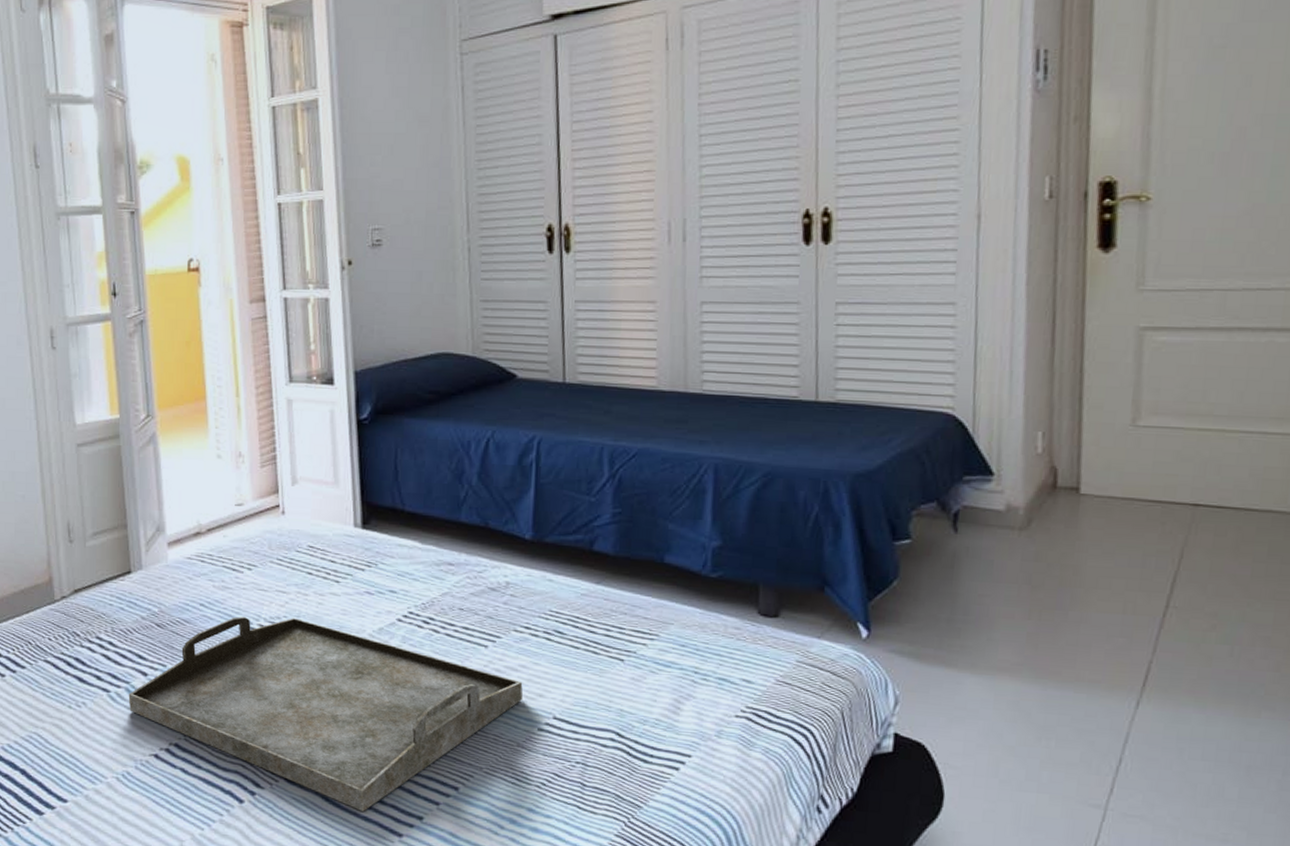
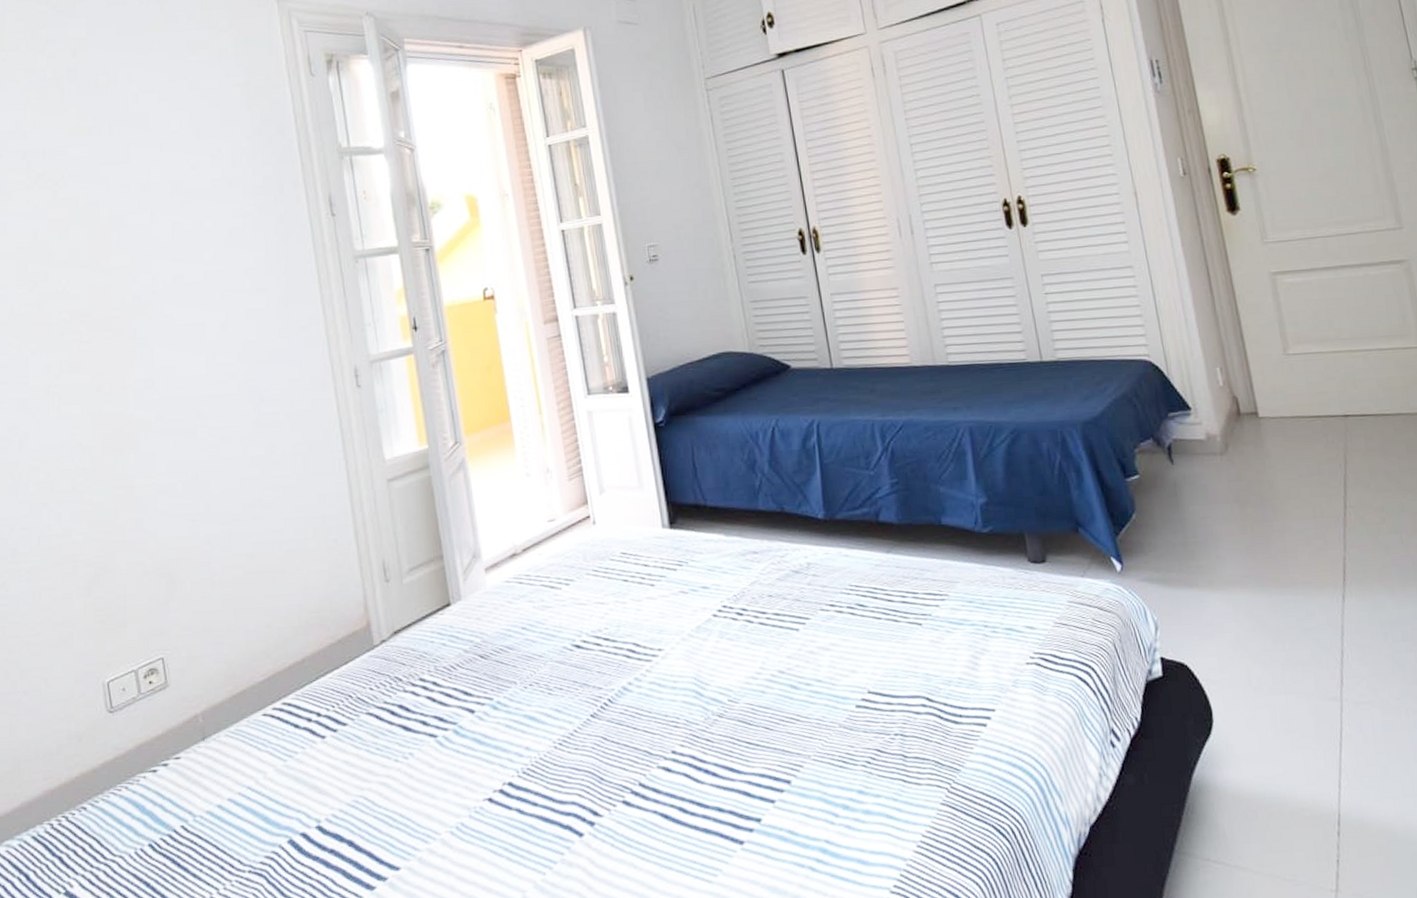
serving tray: present [128,616,523,811] -> none [456,628,838,823]

